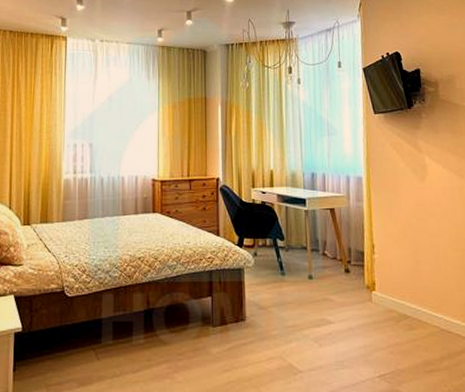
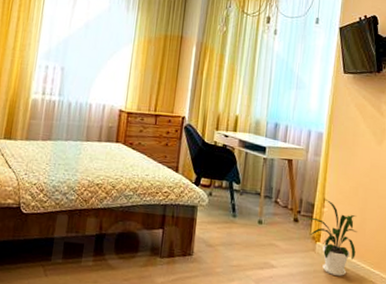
house plant: none [351,244,415,324] -> present [300,198,357,276]

